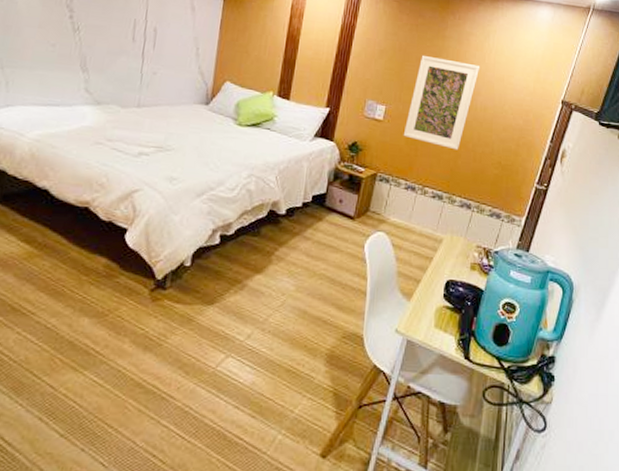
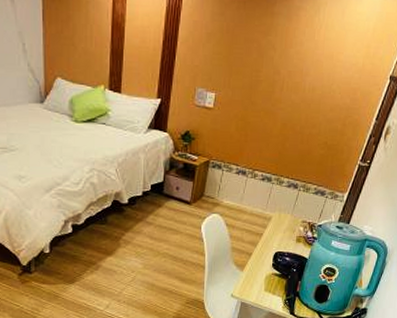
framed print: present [403,55,480,150] -> none [233,35,310,134]

